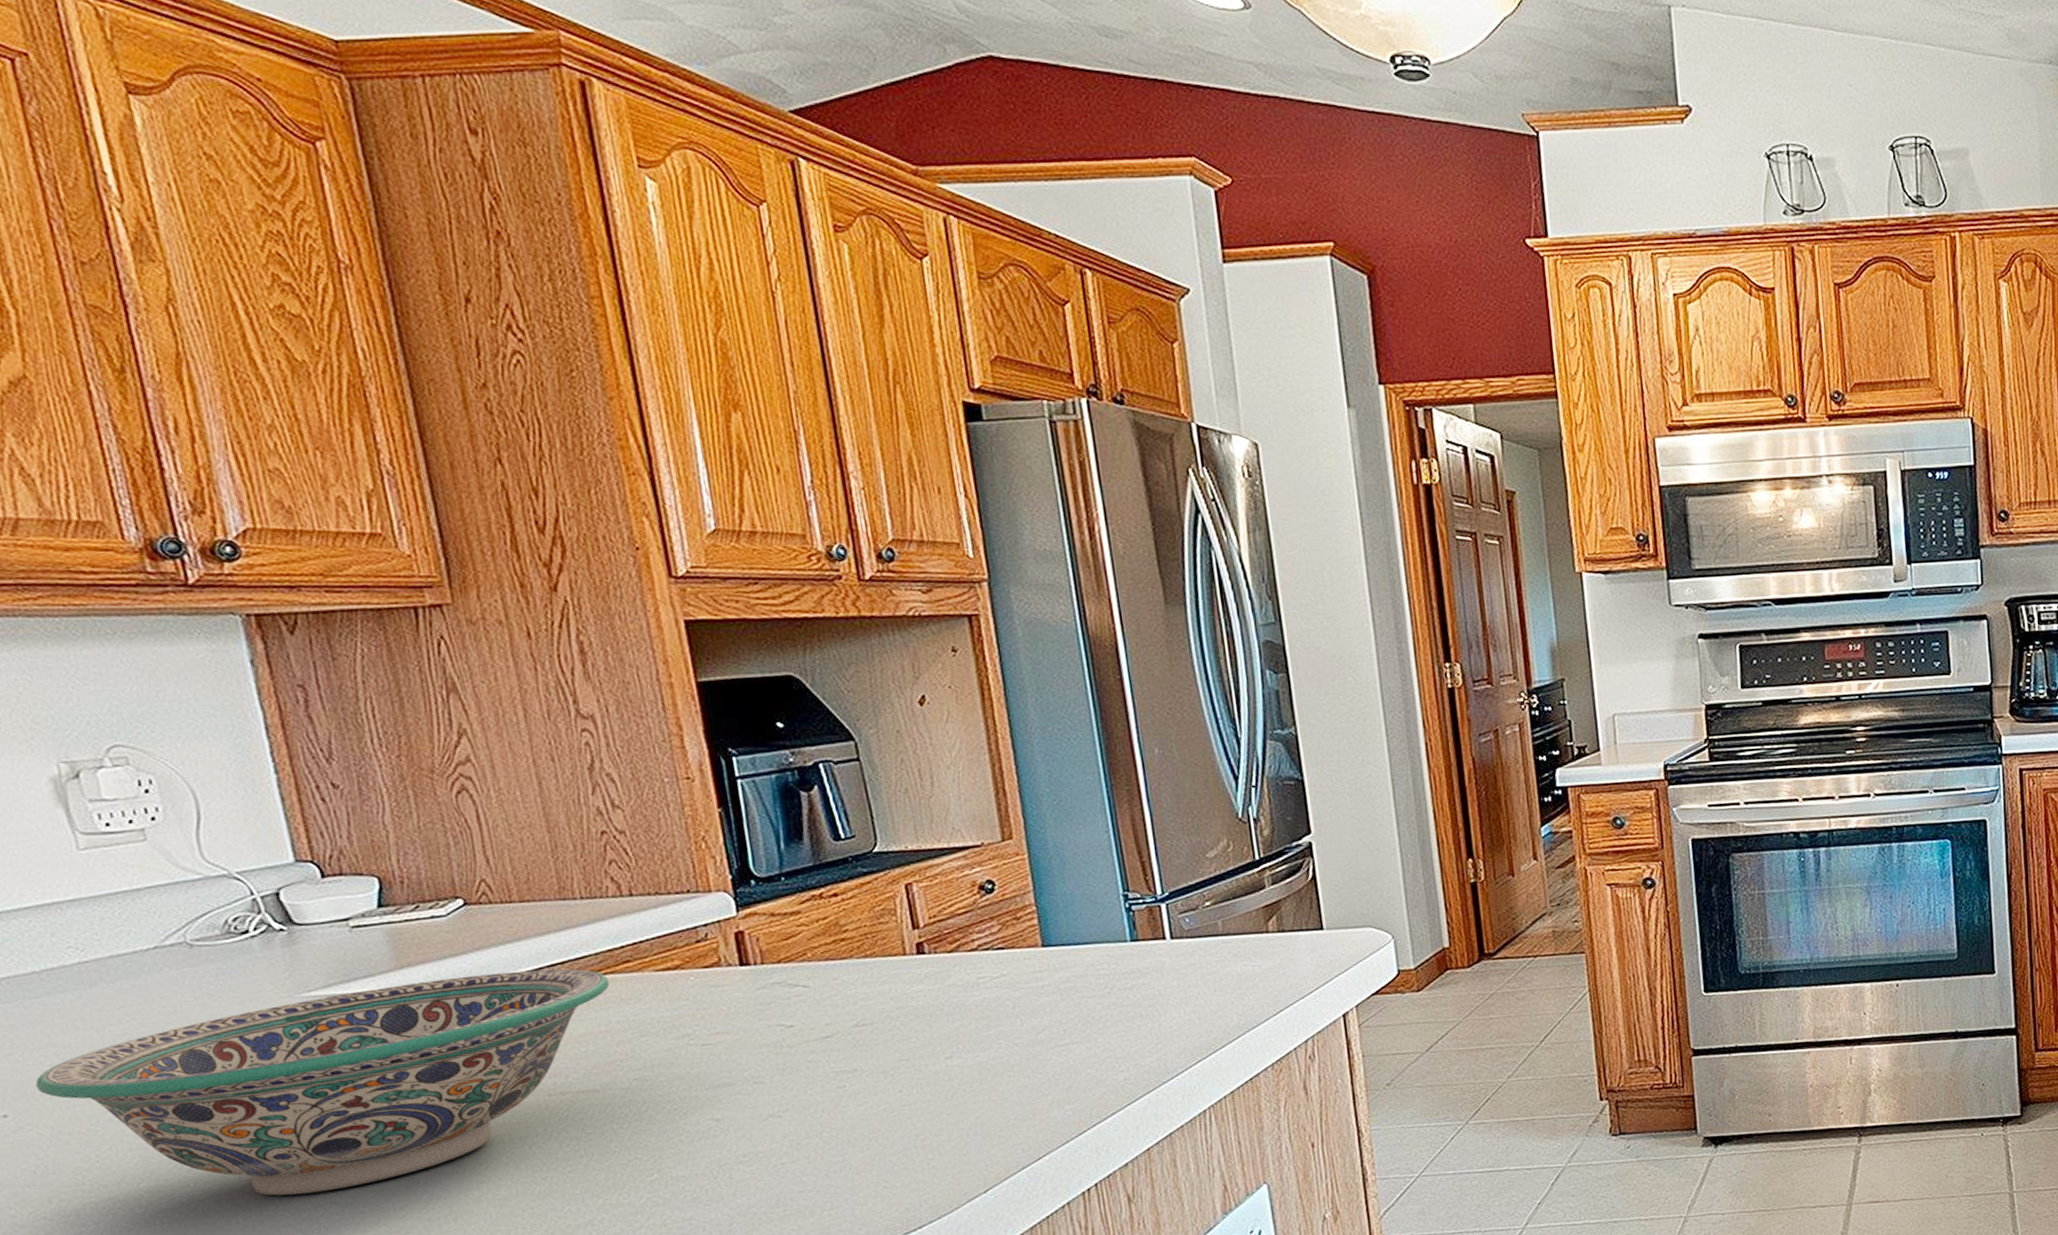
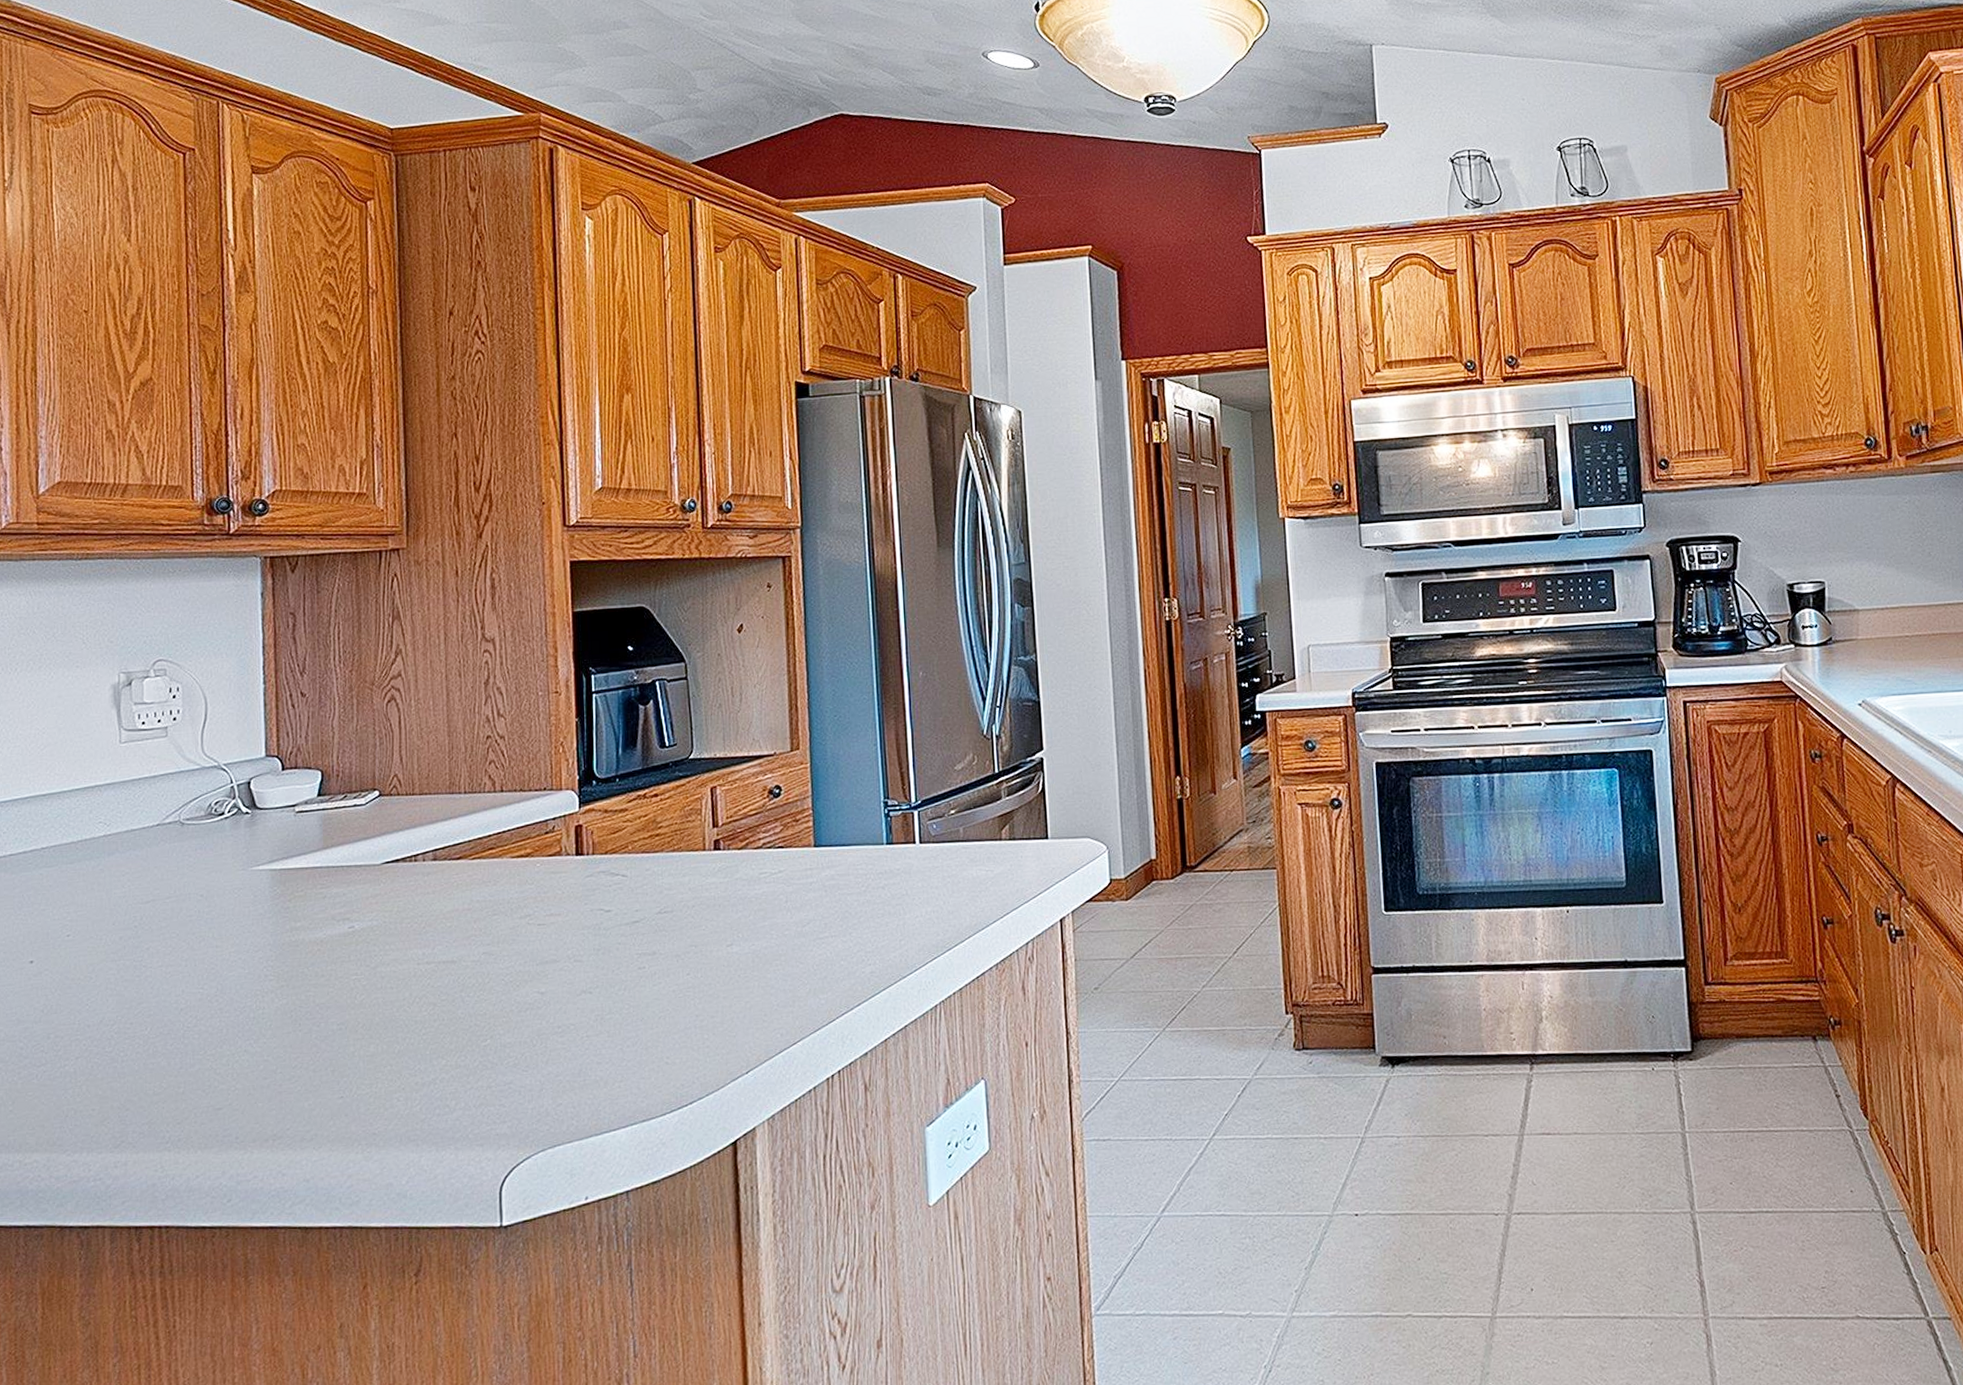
decorative bowl: present [35,969,610,1196] -> none [57,853,476,1043]

